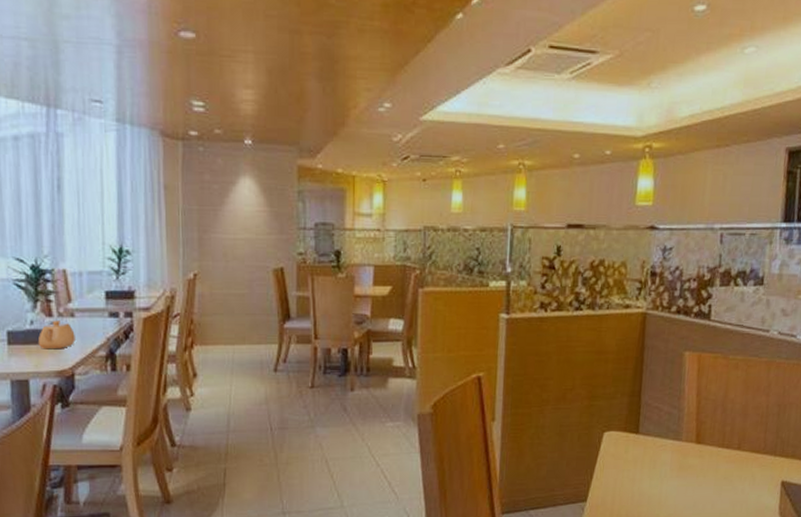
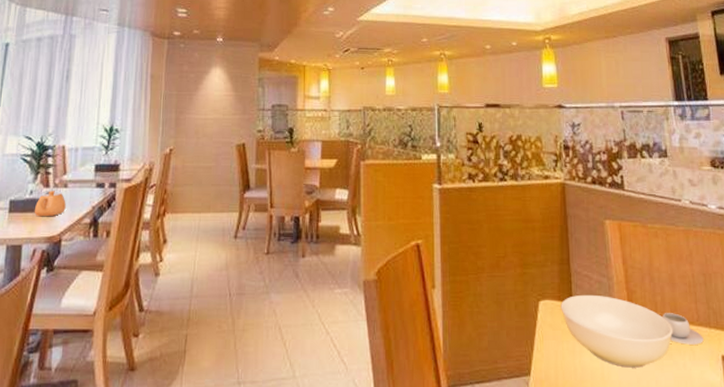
bowl: none [625,425,738,493] -> present [561,294,674,368]
teacup: none [728,442,767,472] -> present [661,313,704,345]

